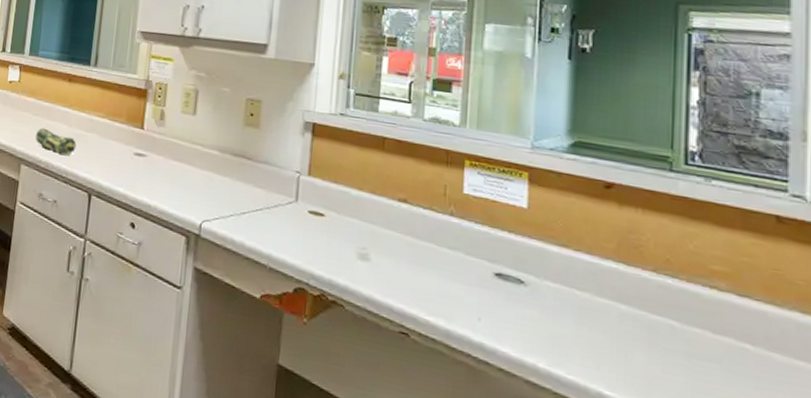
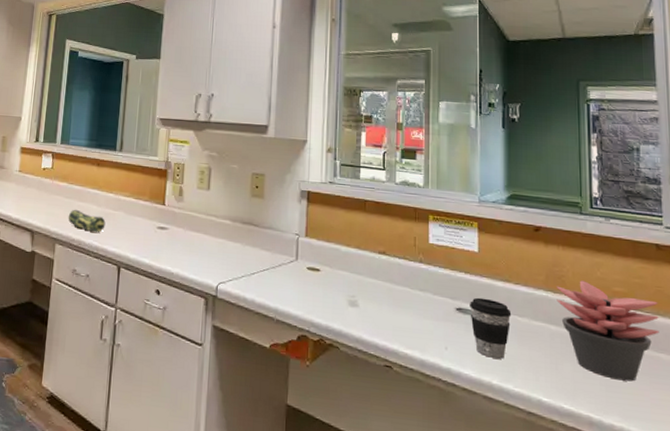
coffee cup: none [513,262,568,339] -> present [470,297,512,359]
succulent plant: none [630,253,774,384] -> present [556,280,660,382]

